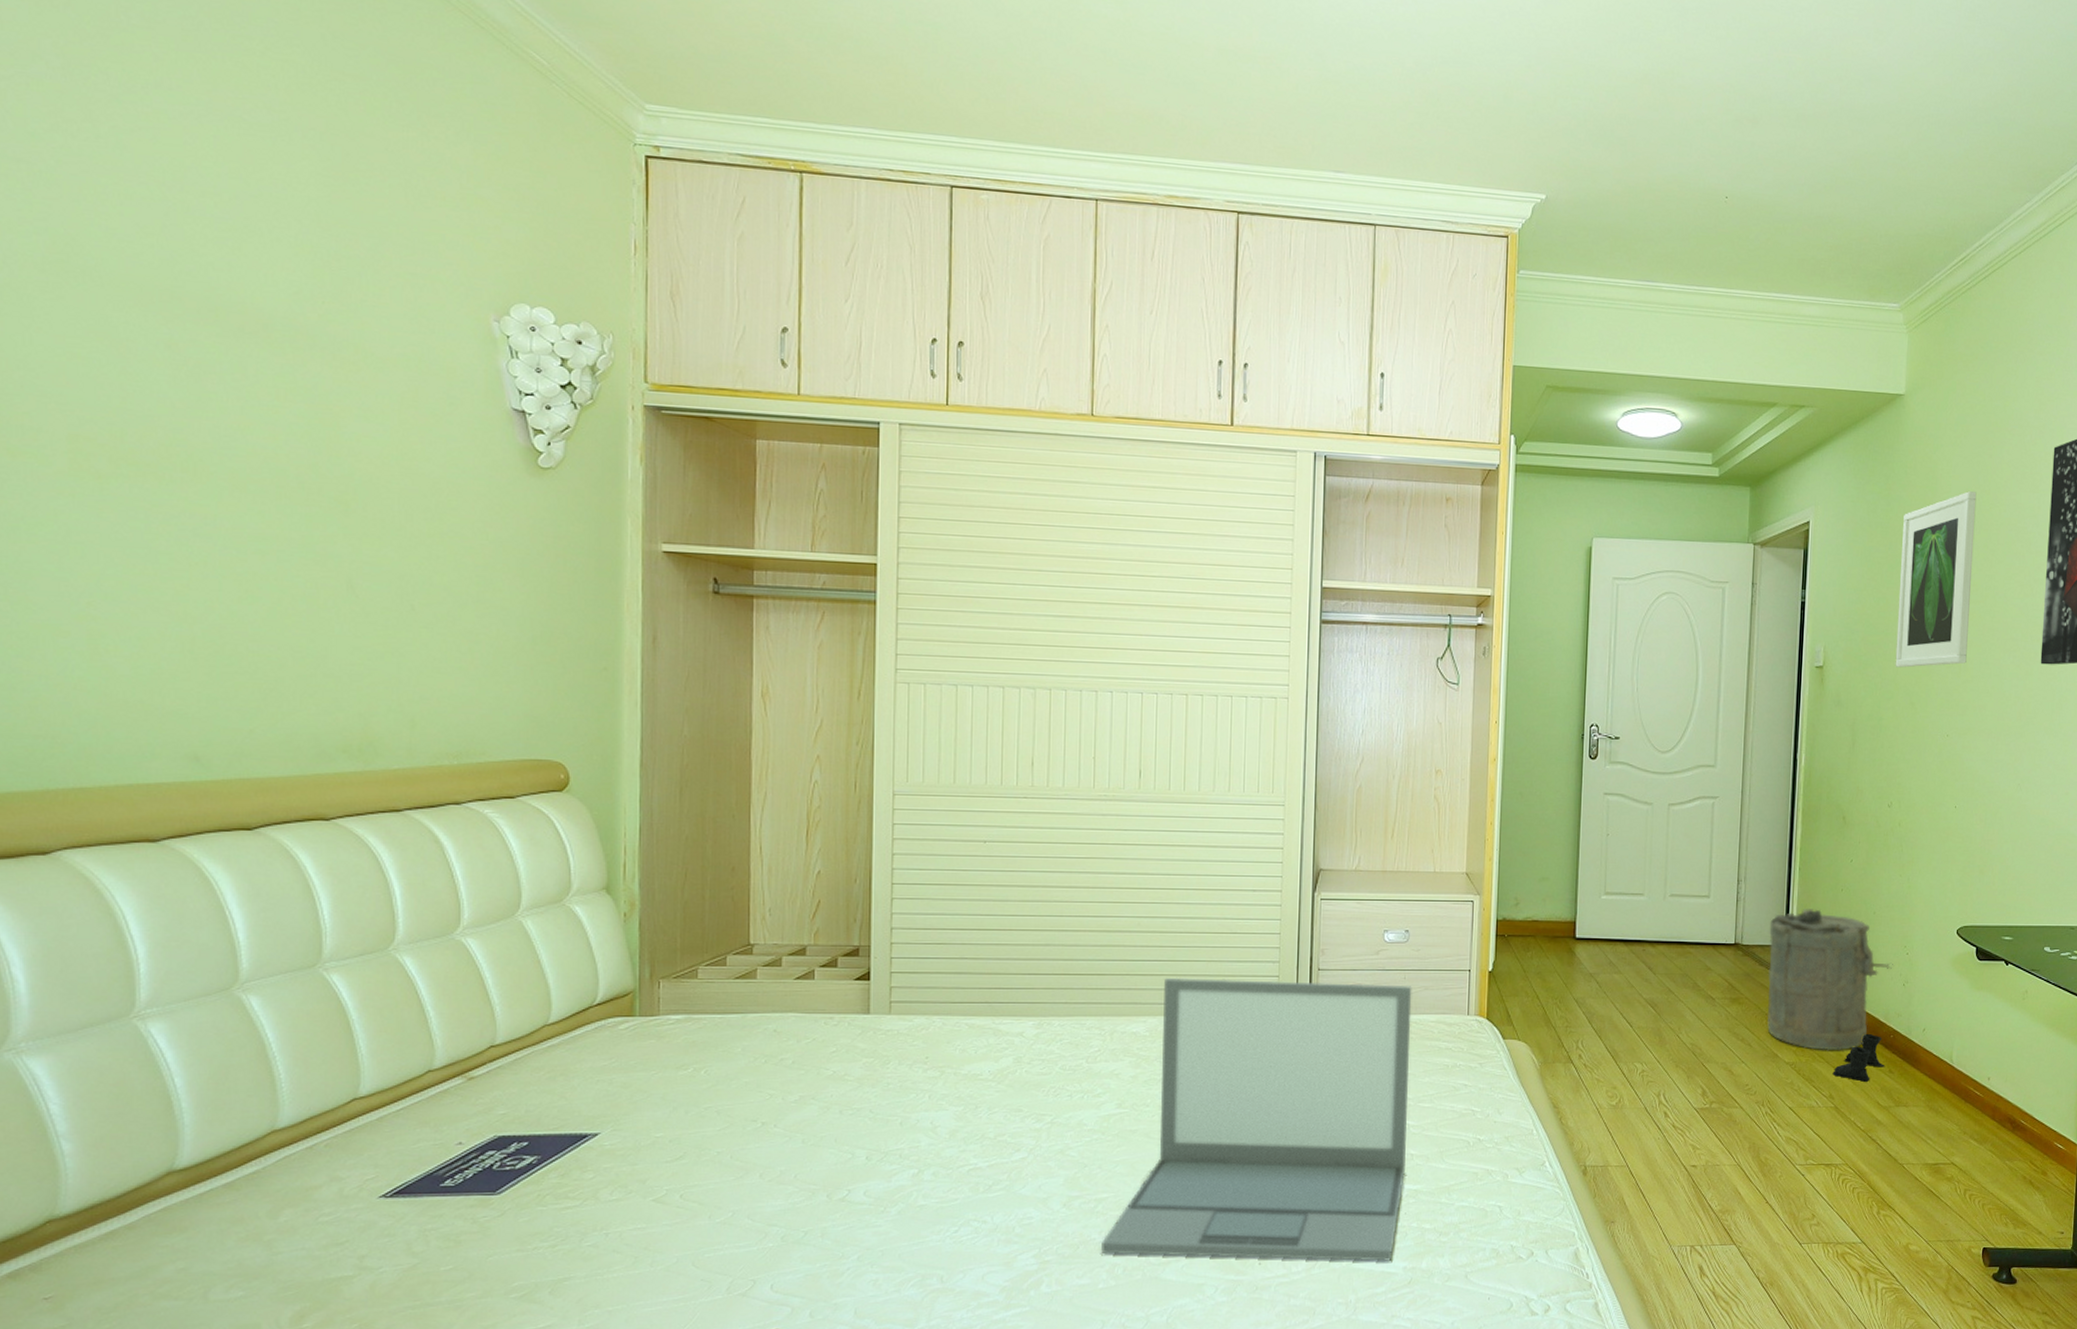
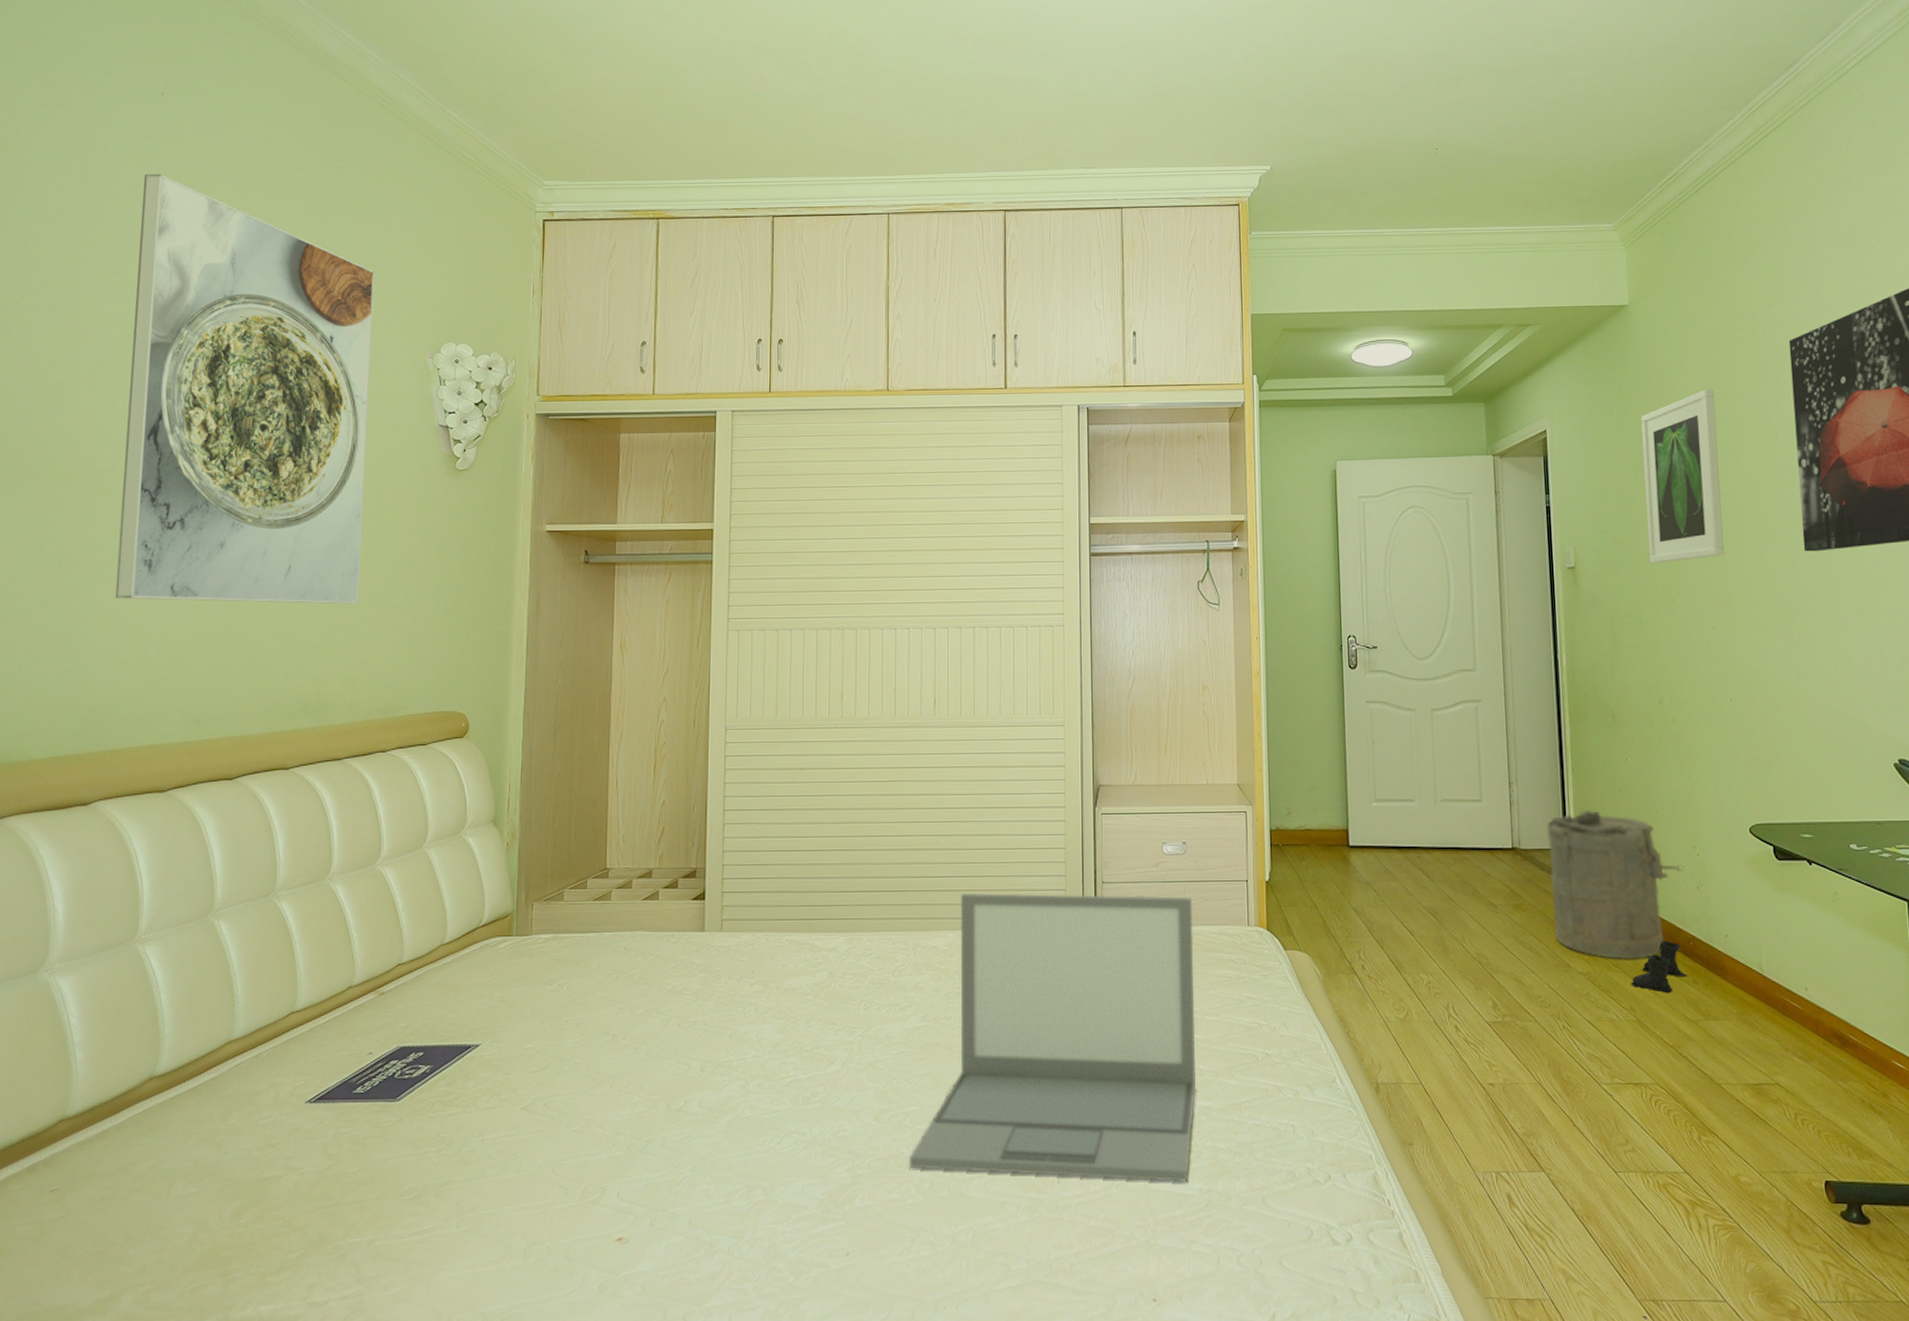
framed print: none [48,22,414,625] -> present [115,173,375,604]

